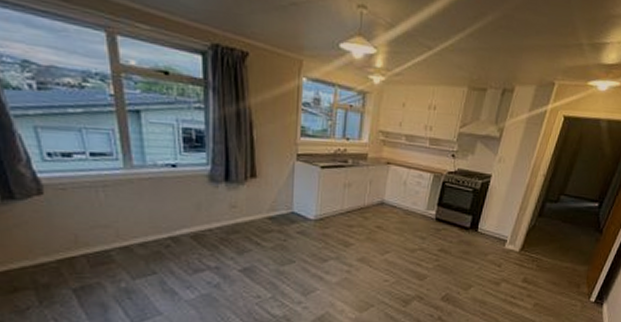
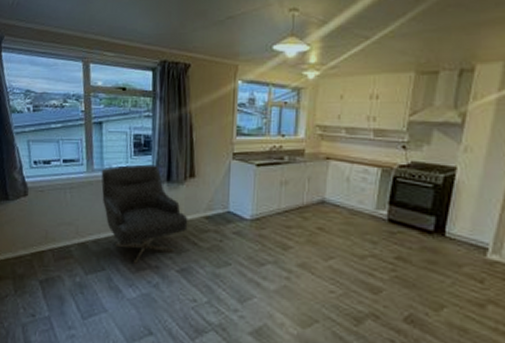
chair: none [143,162,250,265] -> present [101,164,188,264]

